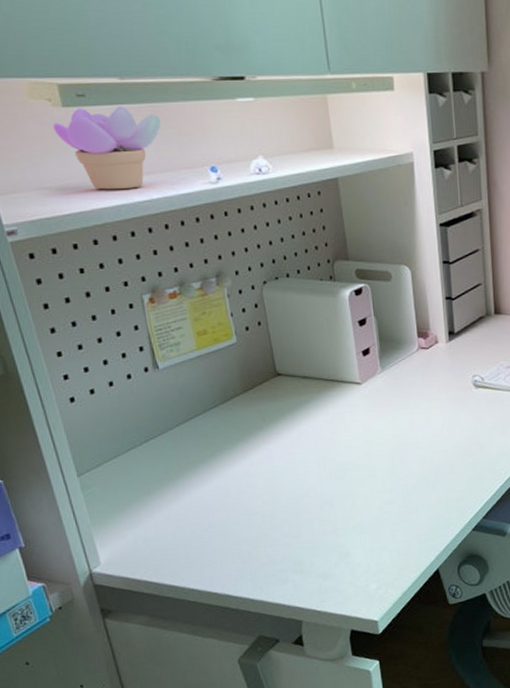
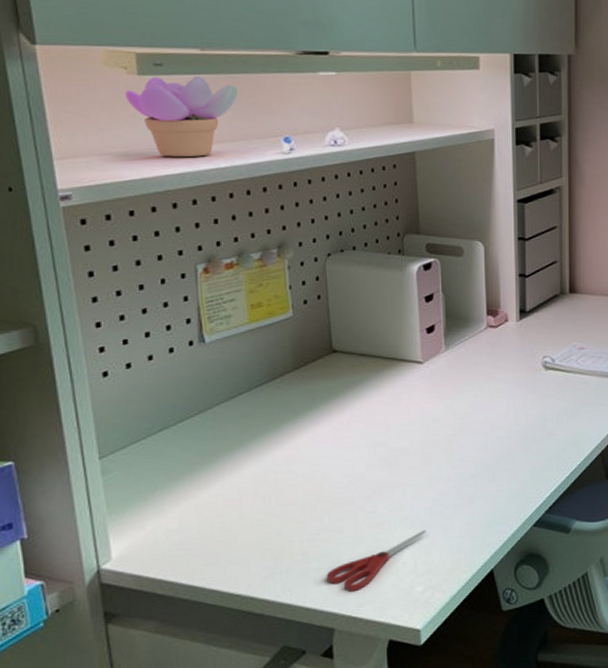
scissors: none [290,535,377,589] -> present [326,530,426,591]

